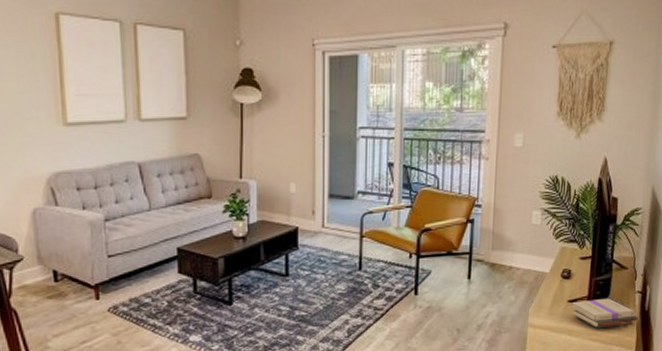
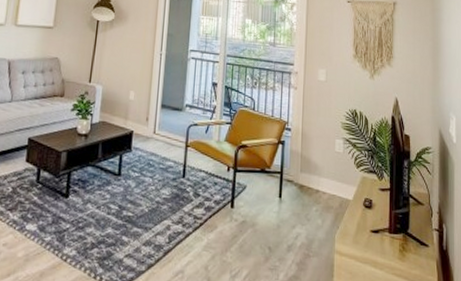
books: present [572,298,638,329] -> none [375,232,438,264]

